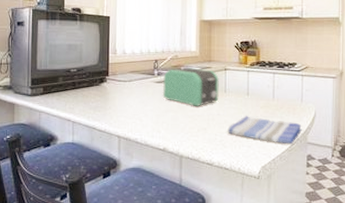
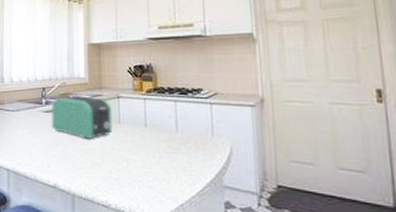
dish towel: present [227,116,302,145] -> none [124,151,216,188]

